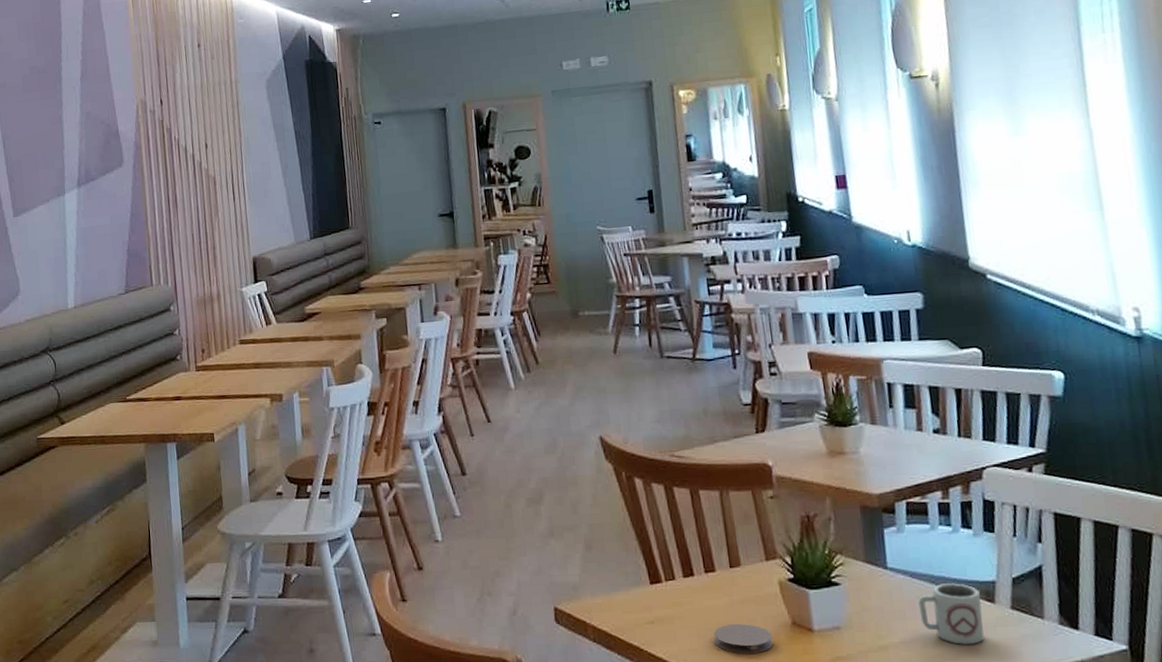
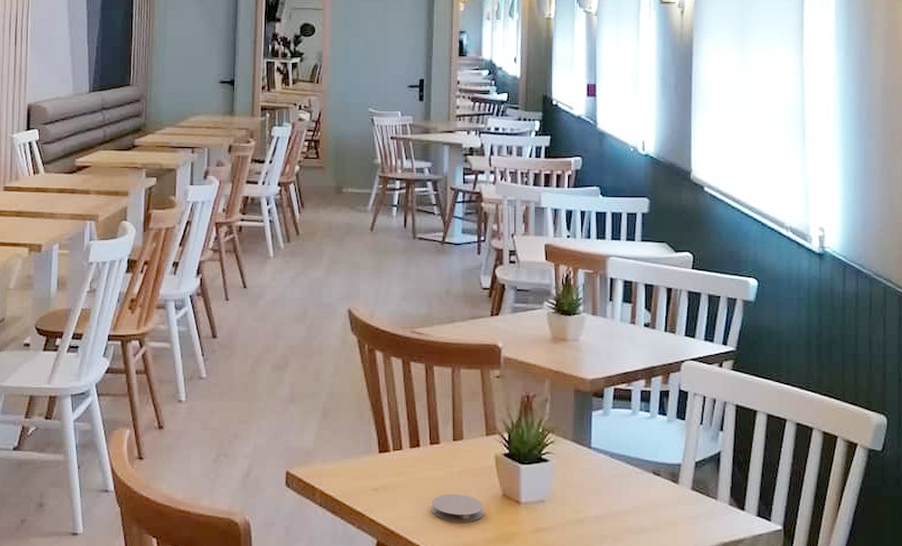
cup: present [918,583,984,645] -> none [614,464,667,520]

